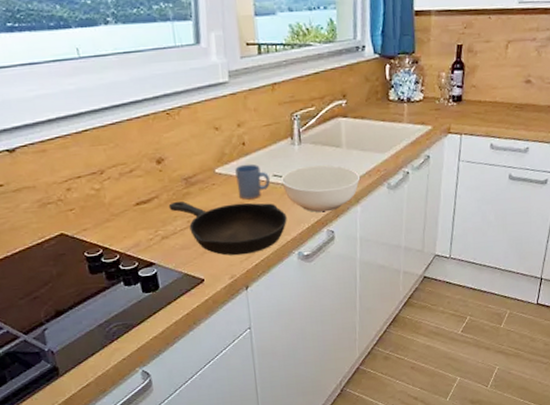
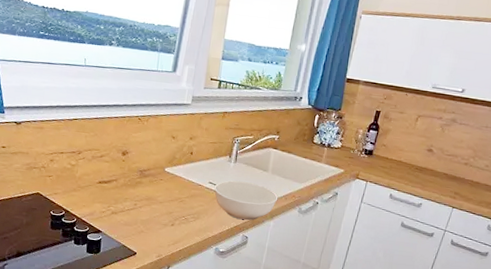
frying pan: present [168,201,287,256] -> none [123,186,213,241]
mug: present [235,163,271,200] -> none [179,169,206,198]

